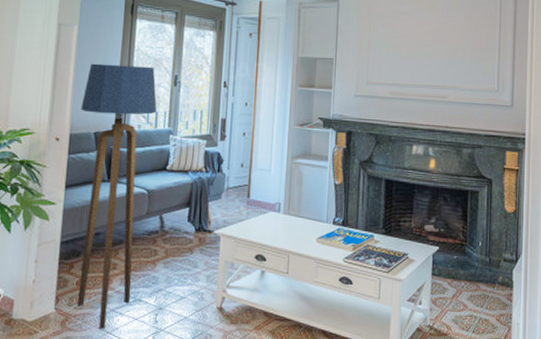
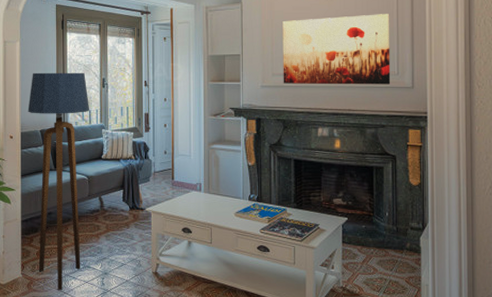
wall art: none [378,24,492,102] -> present [282,14,391,85]

